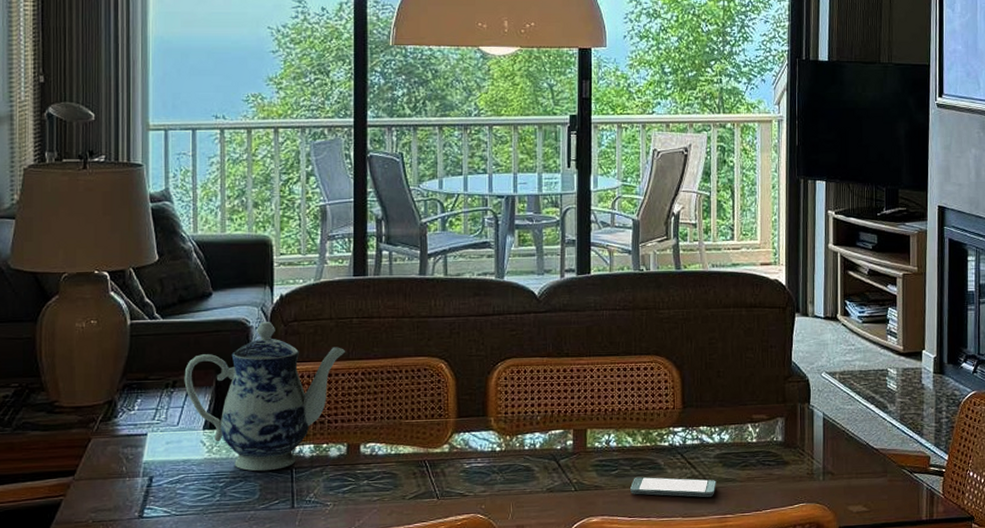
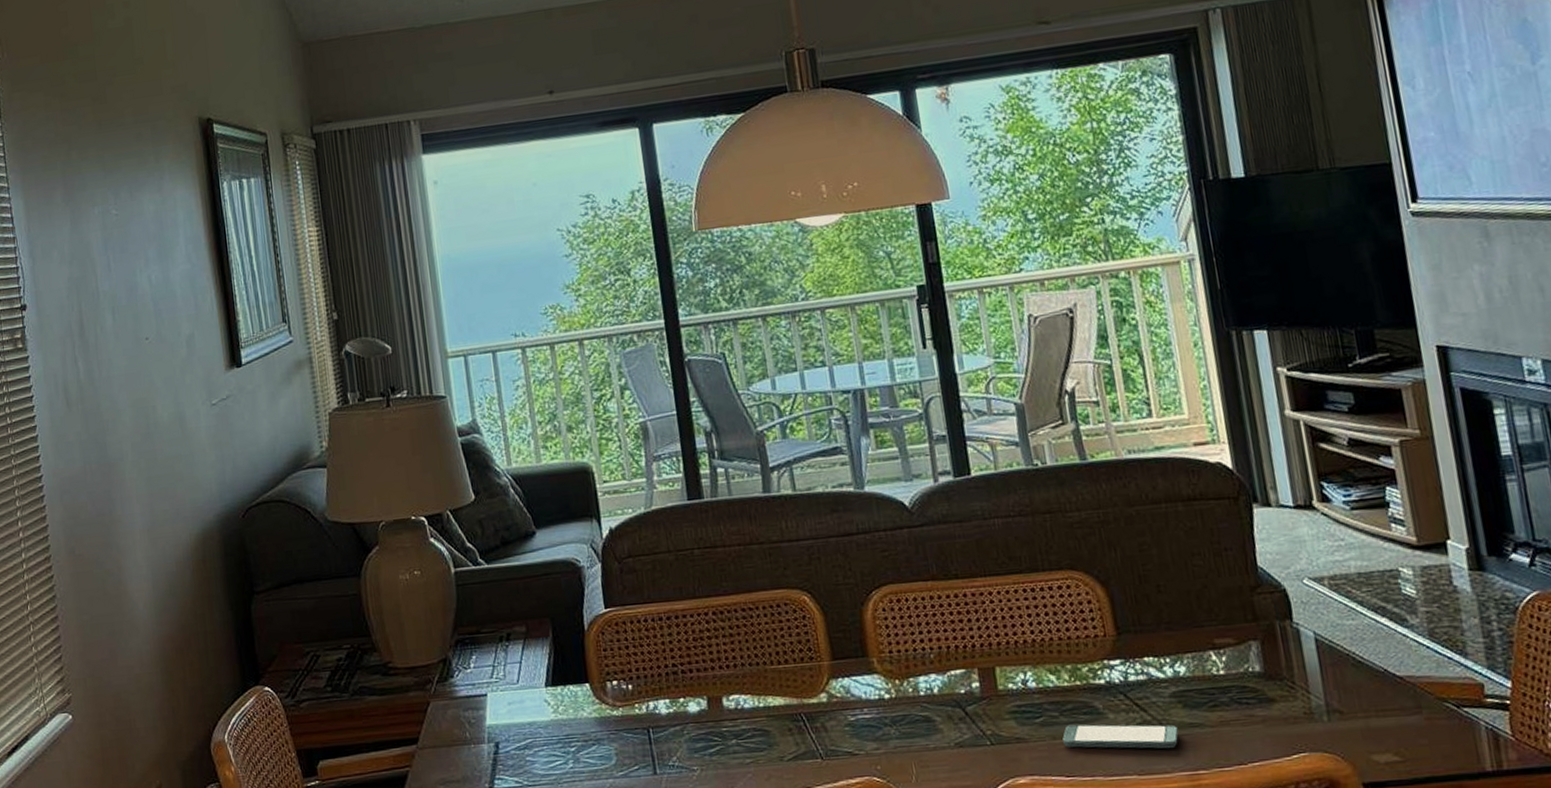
teapot: present [184,322,346,472] -> none [517,560,691,733]

